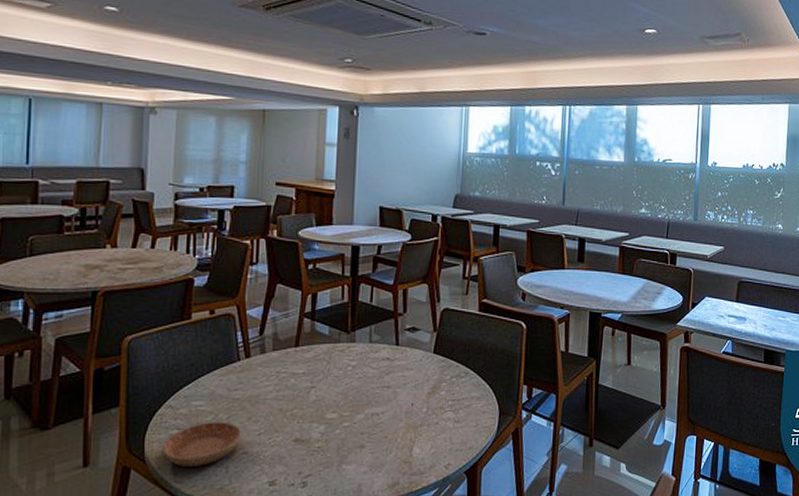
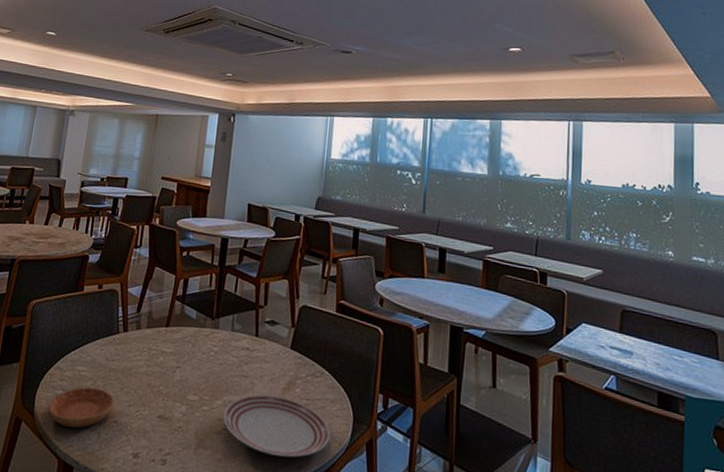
dinner plate: none [365,401,477,459] -> present [222,394,331,458]

